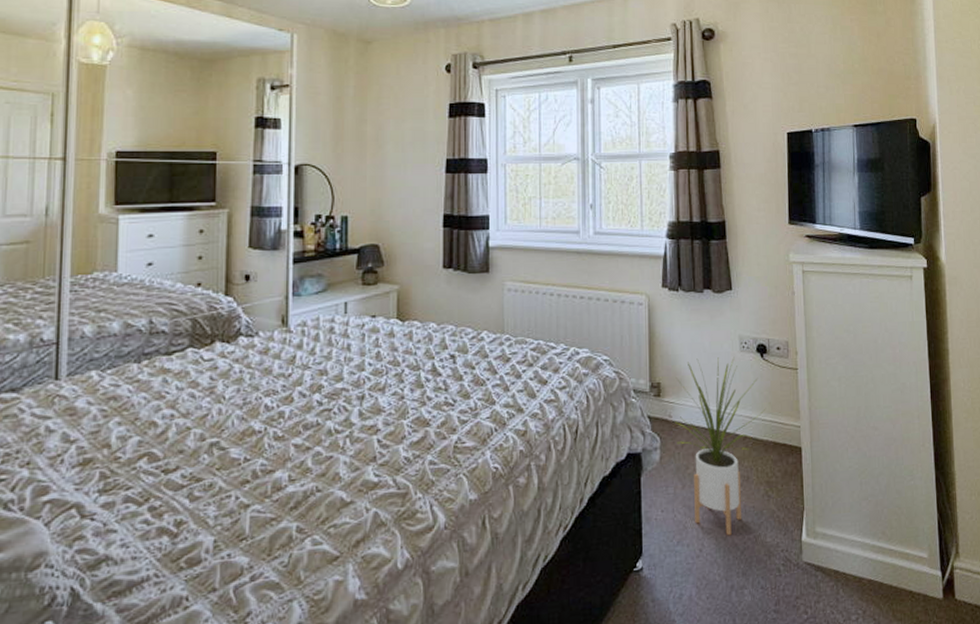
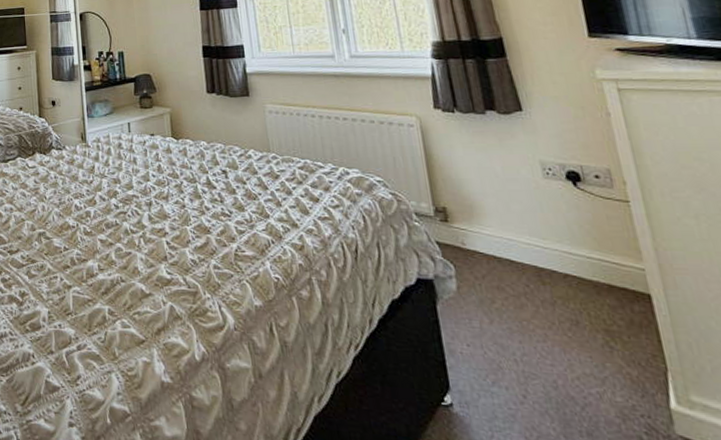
house plant: present [675,356,765,536] -> none [464,183,589,386]

